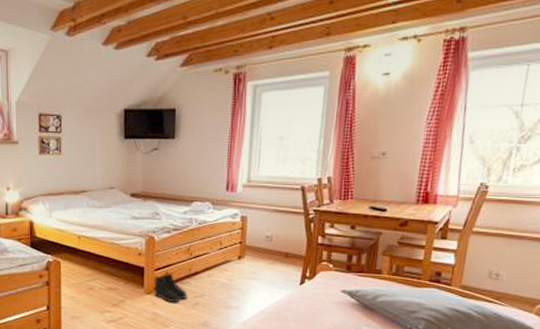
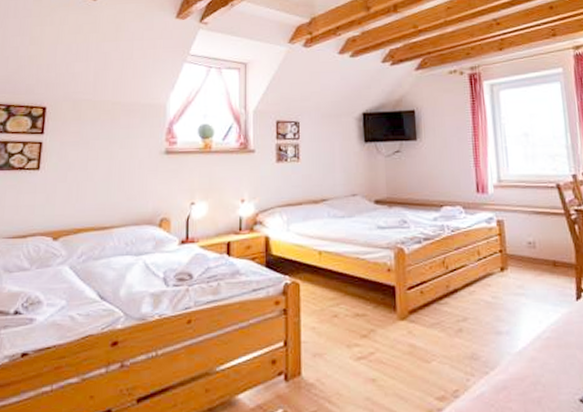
boots: present [153,273,188,303] -> none [407,292,449,330]

